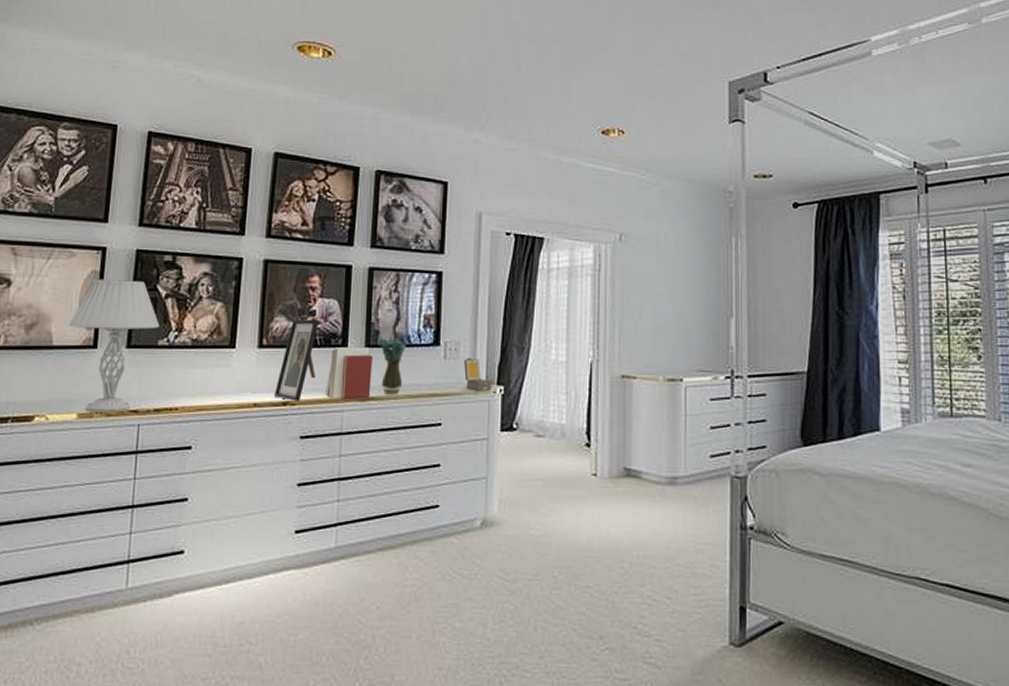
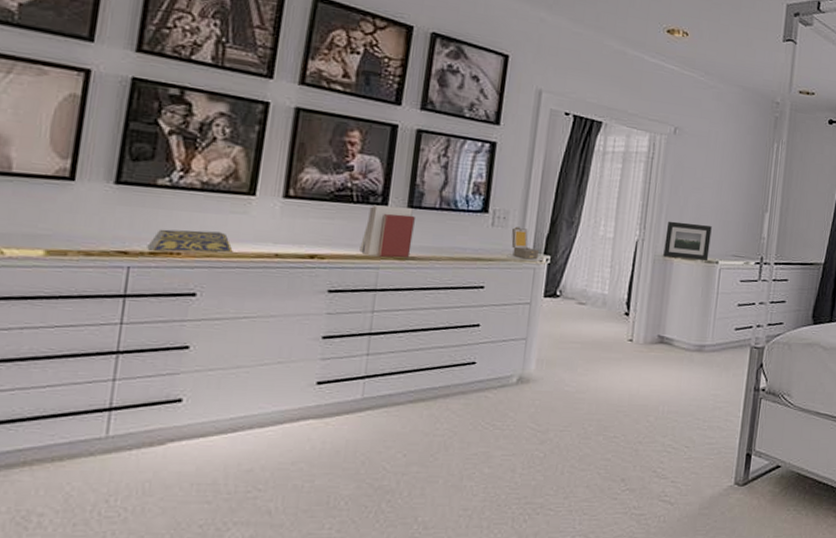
table lamp: present [68,279,160,414] -> none [35,103,160,253]
decorative box: none [152,386,219,409] -> present [147,229,233,254]
picture frame: present [274,319,320,401] -> none [300,172,358,255]
vase: present [377,336,406,396] -> none [421,199,453,257]
picture frame: none [621,337,671,380] -> present [663,221,712,262]

